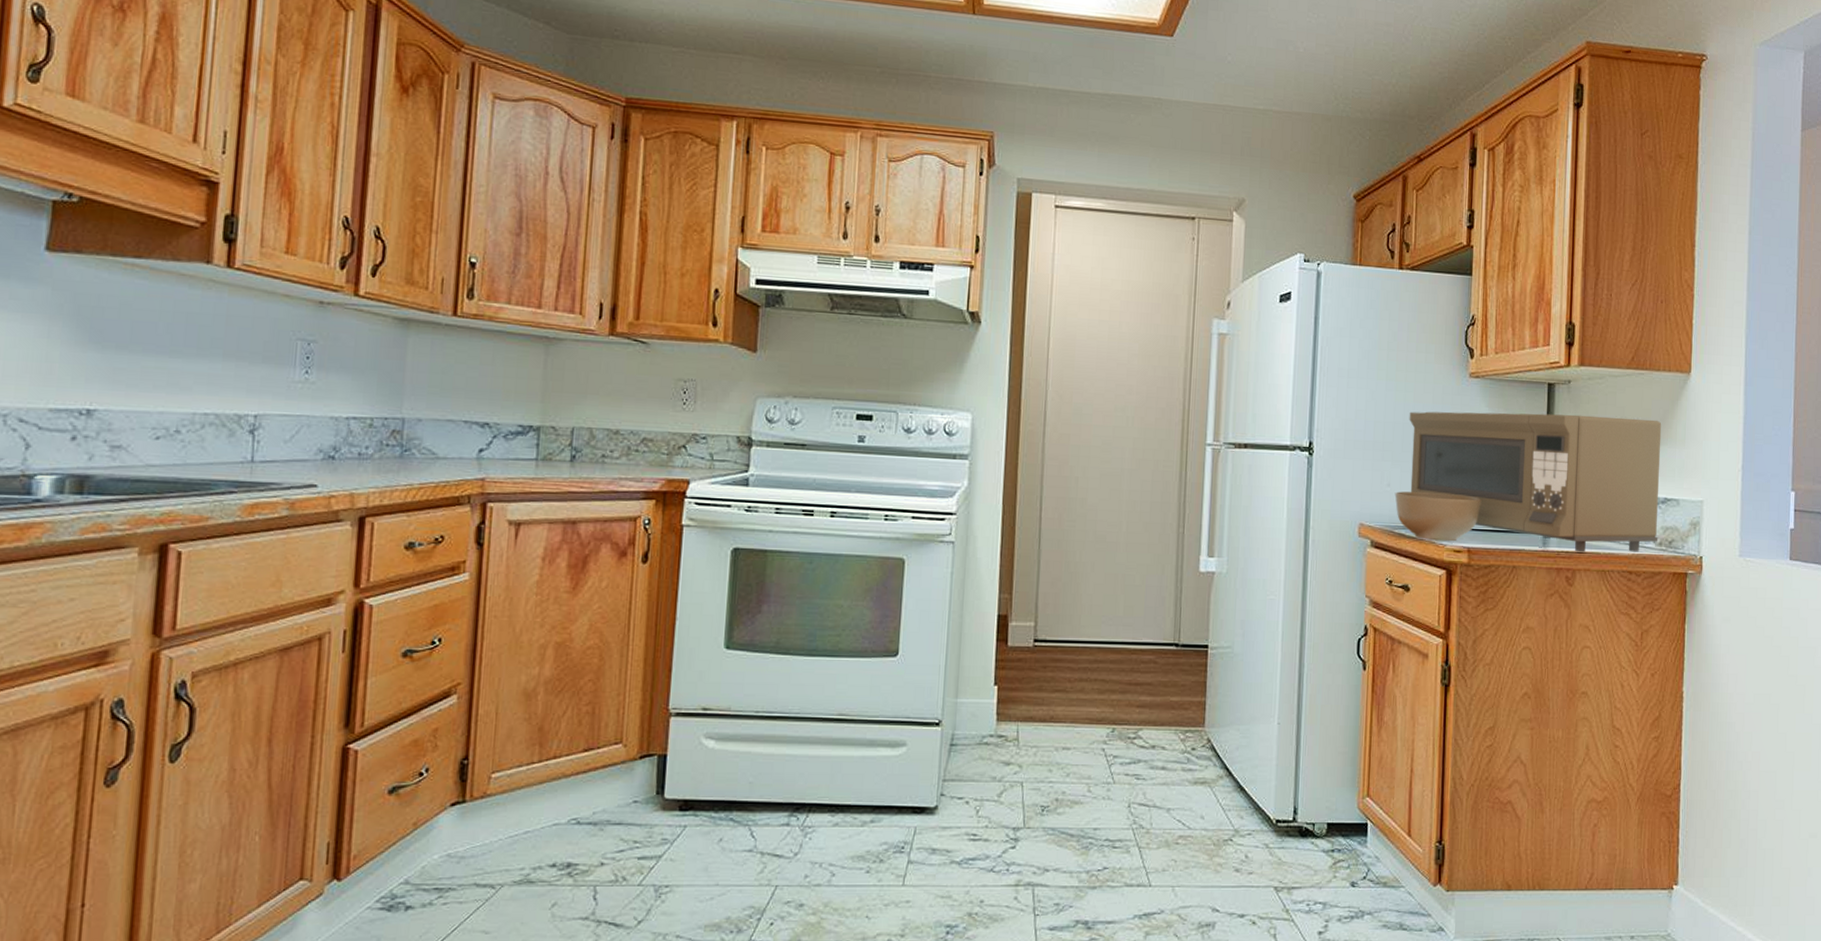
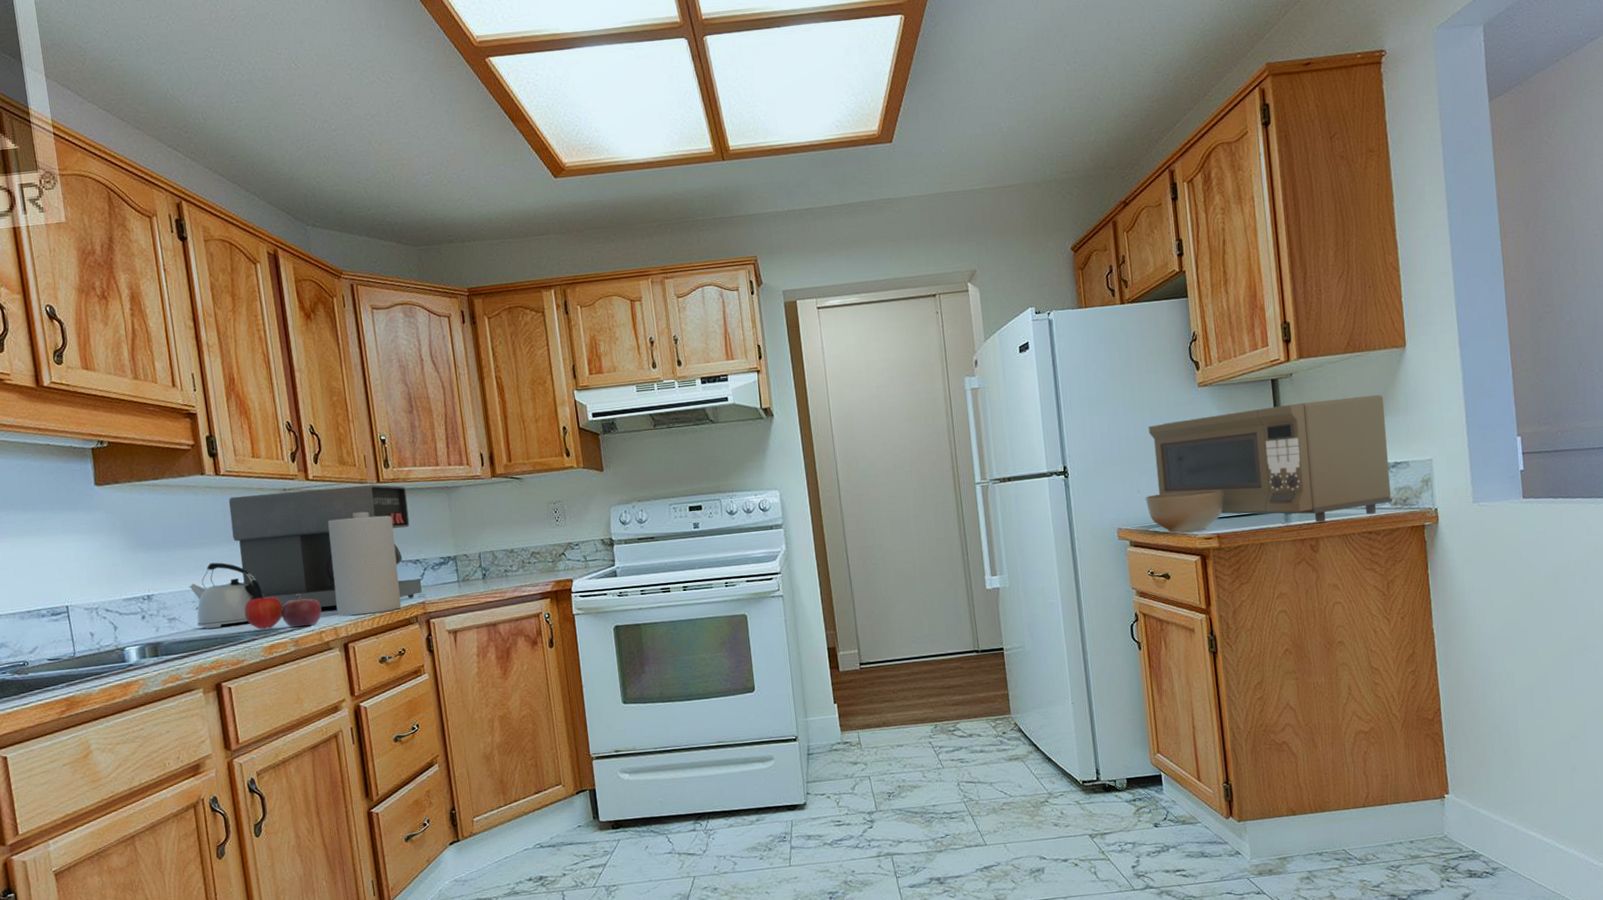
kettle: none [151,380,259,468] -> present [188,562,263,629]
fruit: none [225,433,284,481] -> present [244,593,283,630]
coffee maker: none [232,299,491,471] -> present [229,484,422,607]
fruit: none [279,440,338,486] -> present [281,593,322,628]
paper towel holder: none [360,348,464,484] -> present [328,511,402,616]

